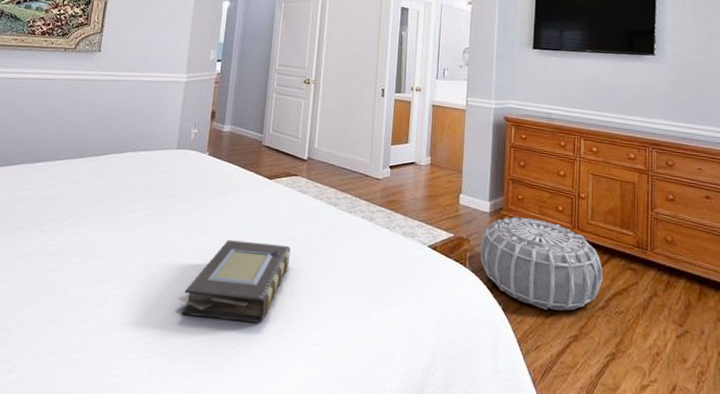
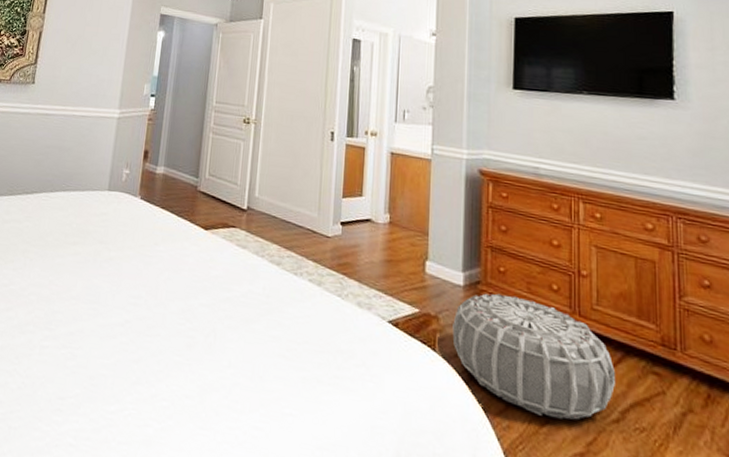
book: present [178,240,291,323] -> none [106,295,228,396]

